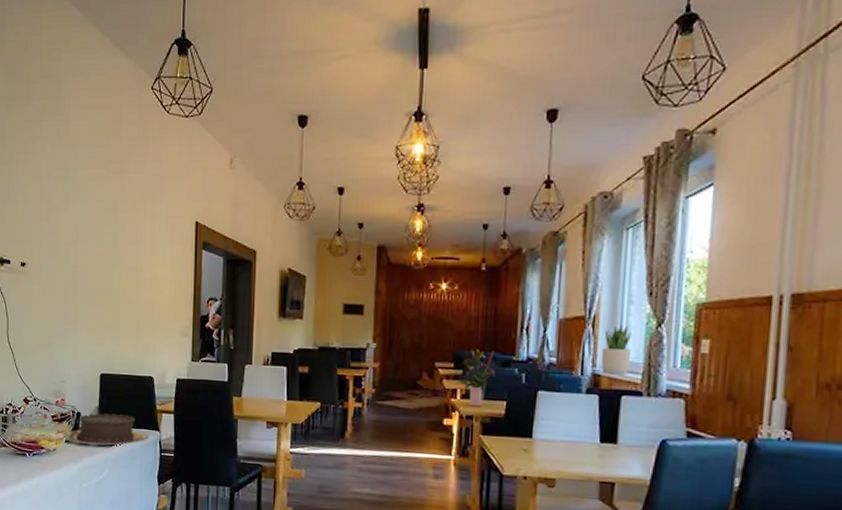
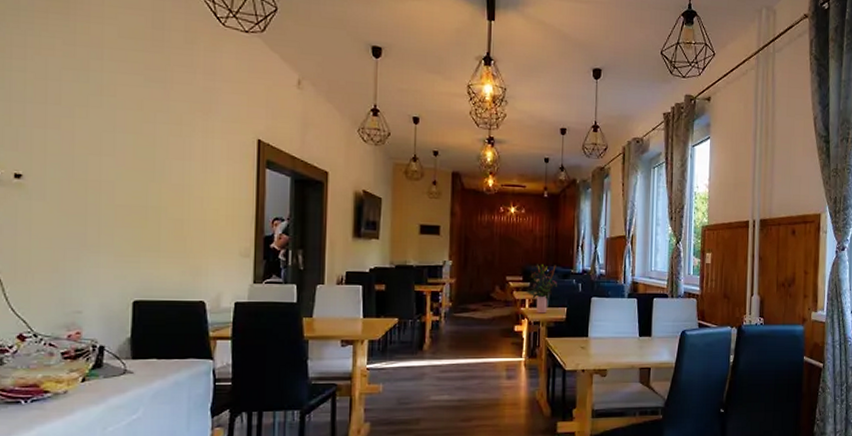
chocolate cake: present [64,413,150,445] -> none [80,345,200,381]
planter: present [601,324,632,375] -> none [638,241,659,281]

